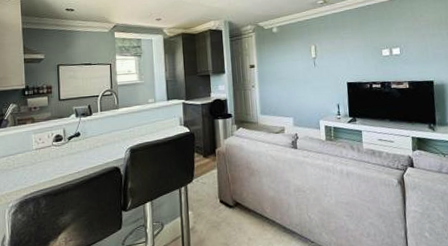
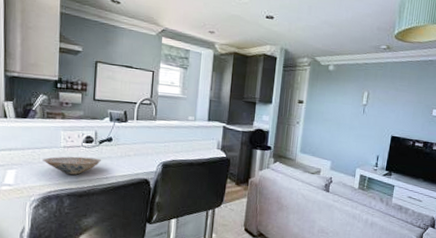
bowl: none [17,154,72,175] -> present [42,156,101,175]

